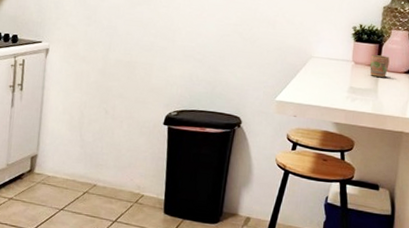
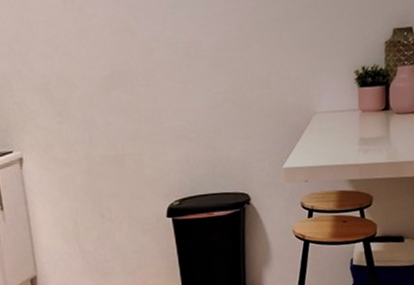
mug: present [370,54,390,77] -> none [378,97,399,122]

